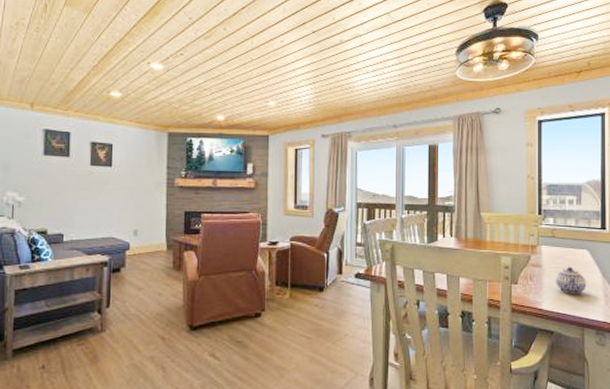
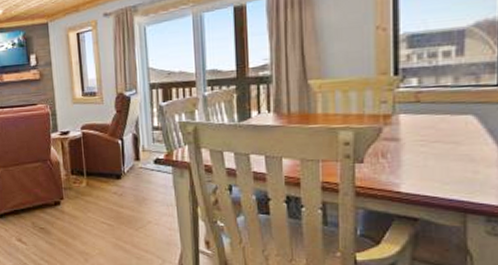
teapot: present [555,266,586,294] -> none [420,138,471,173]

